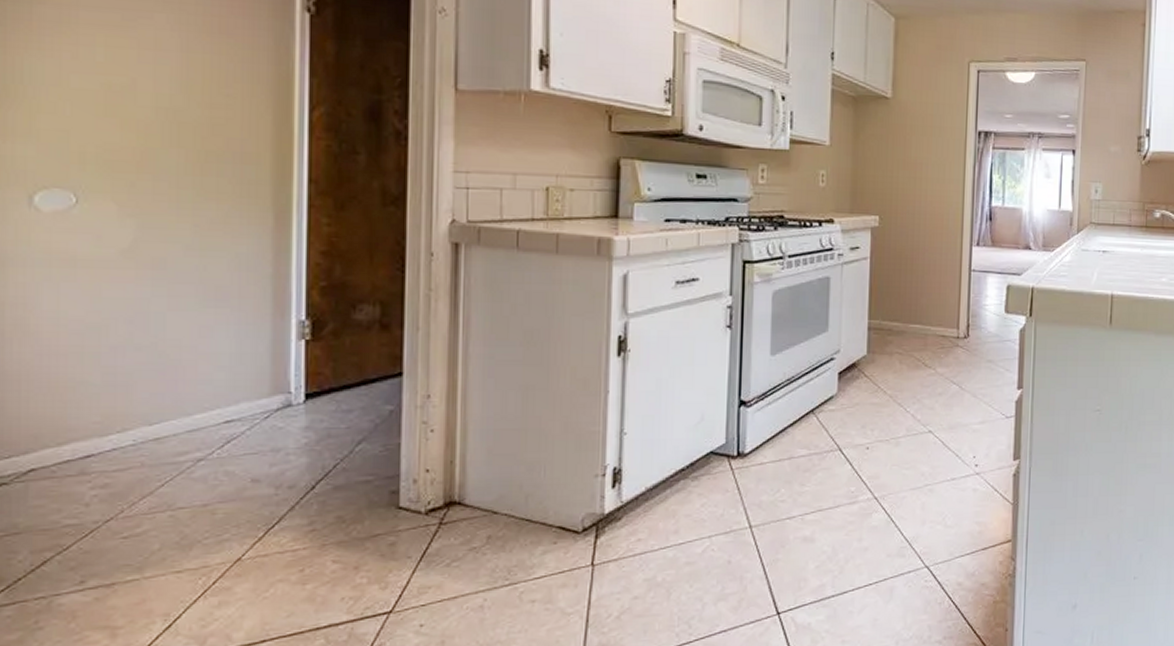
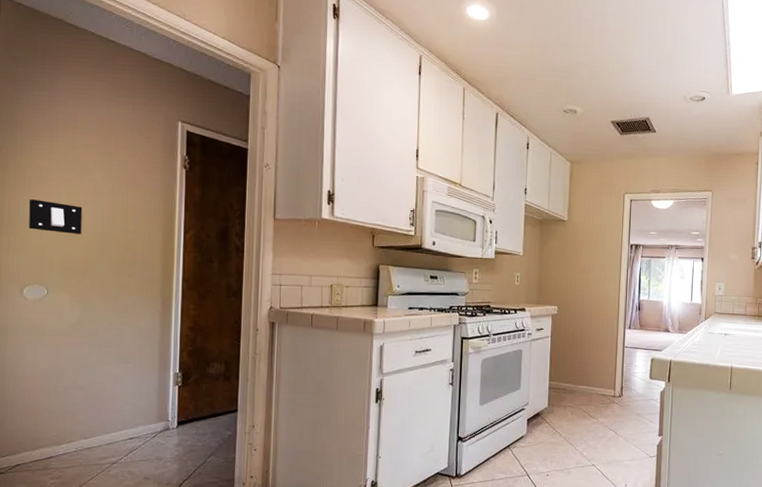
light switch: none [39,54,135,110] -> present [28,199,83,234]

